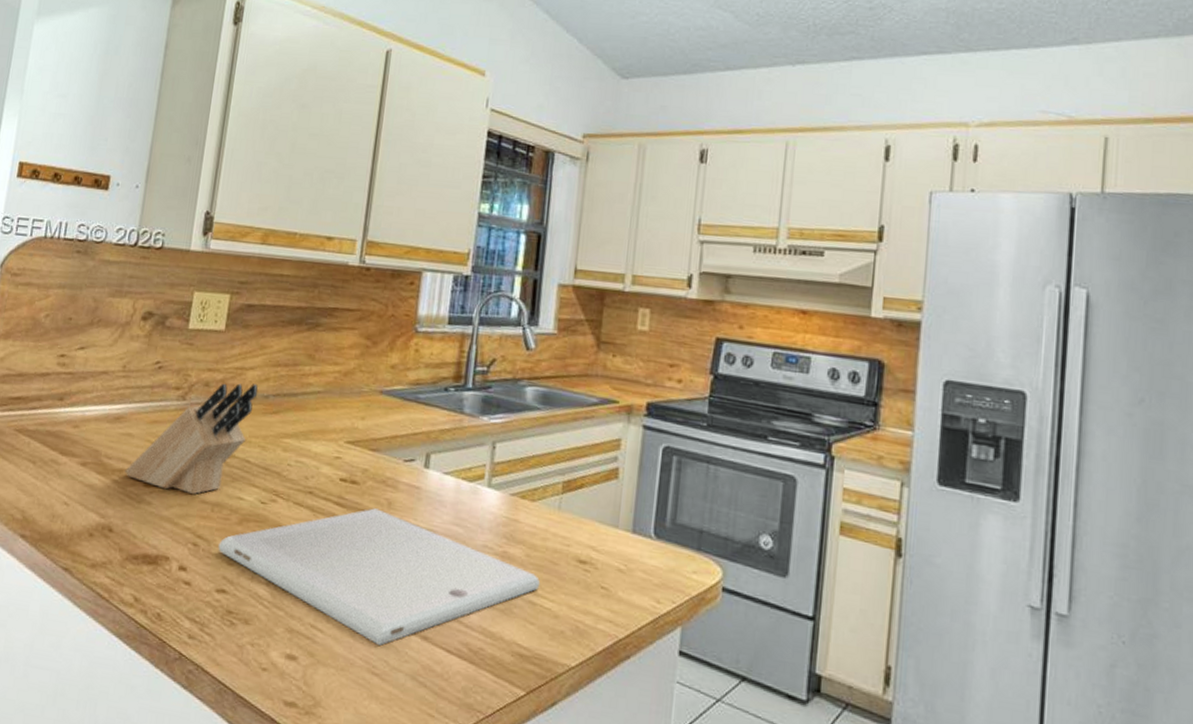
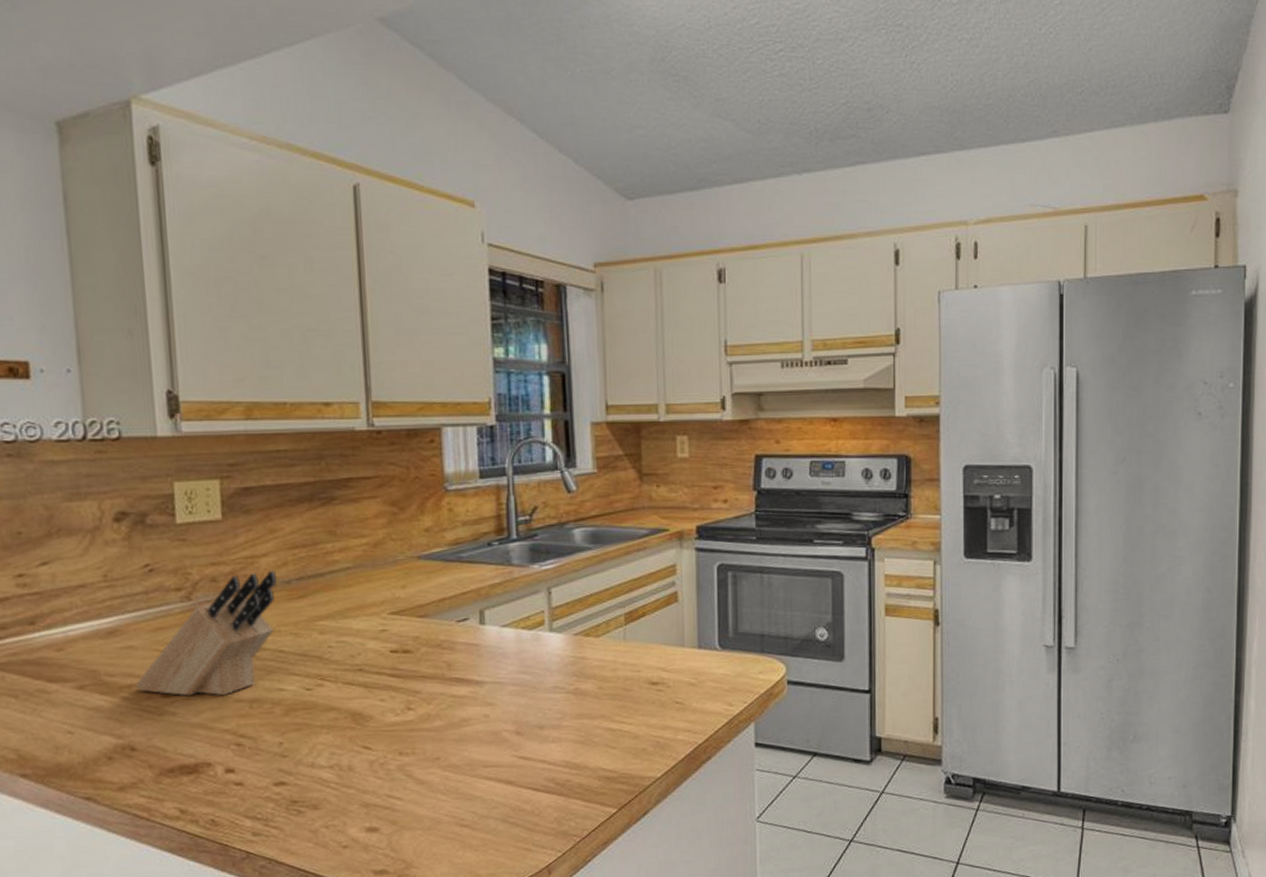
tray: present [218,508,541,646] -> none [266,672,617,799]

